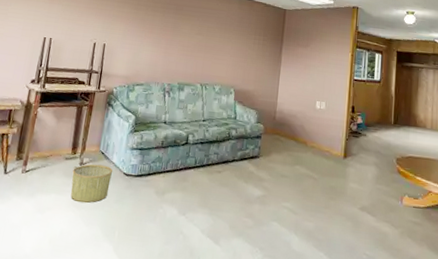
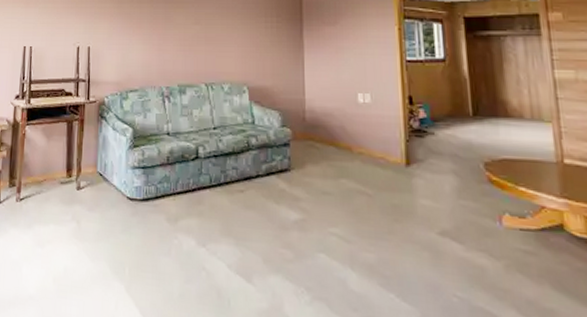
basket: present [70,164,113,203] -> none [70,187,115,234]

